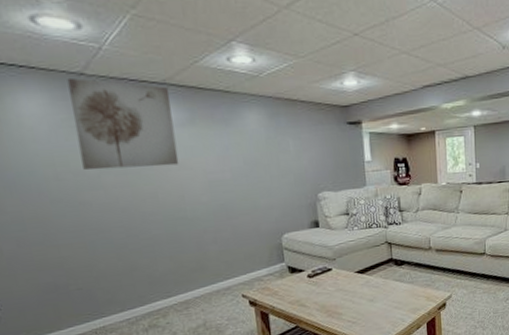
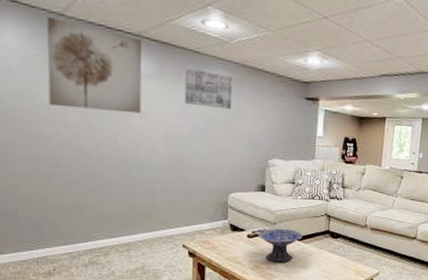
wall art: none [217,109,272,148] -> present [185,68,233,110]
decorative bowl: none [319,263,365,300] -> present [258,228,303,263]

